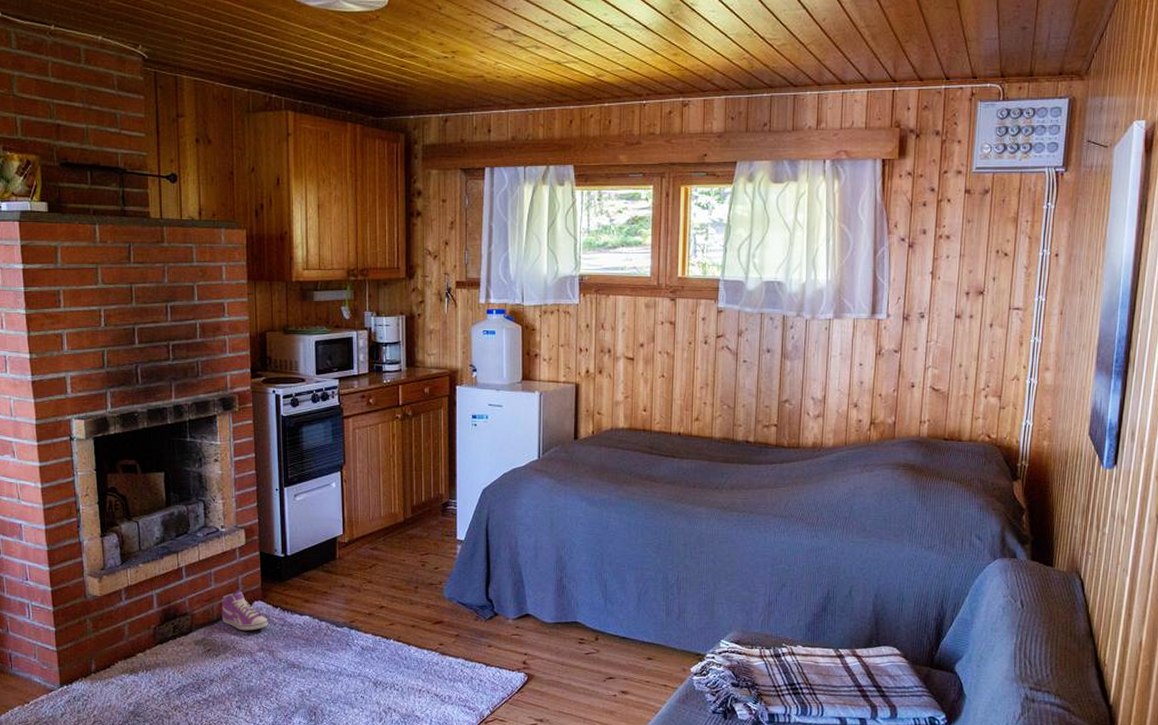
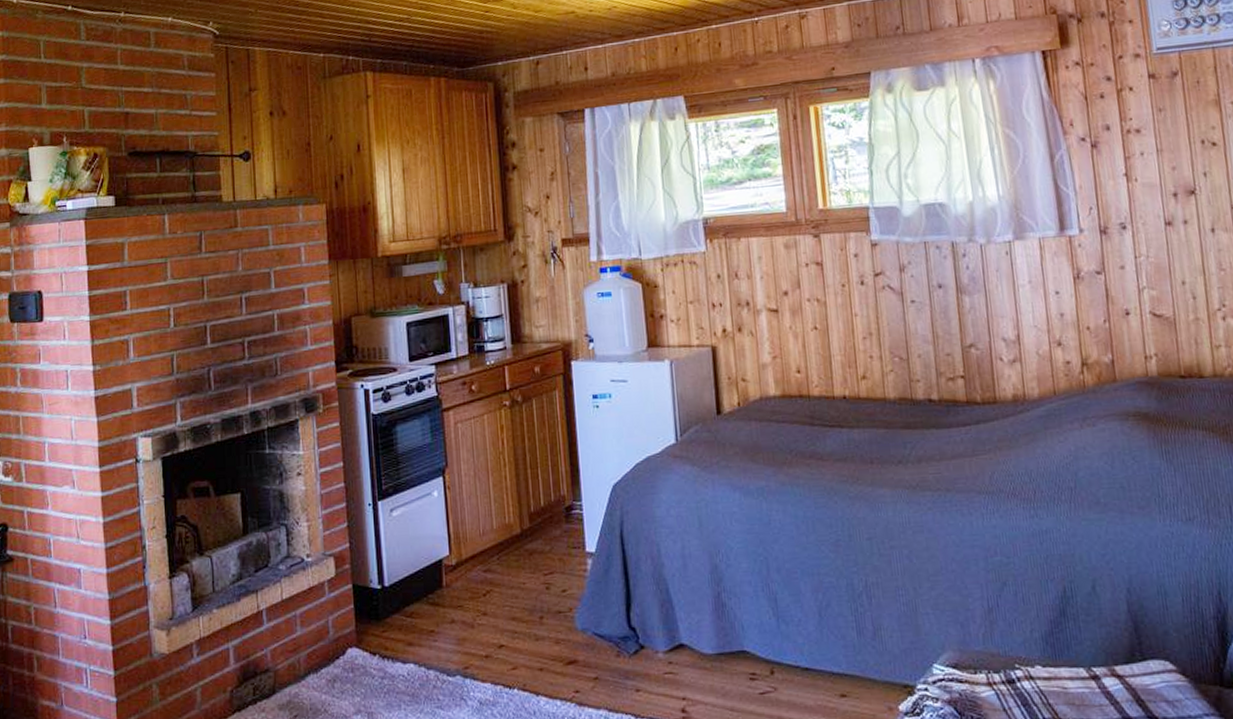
sneaker: present [221,590,268,631] -> none [309,635,366,688]

